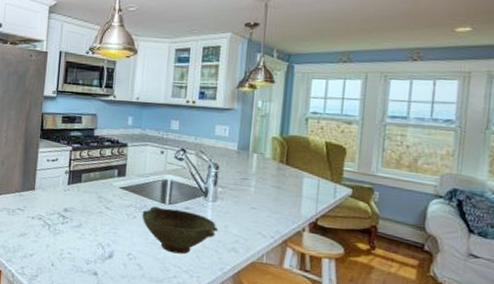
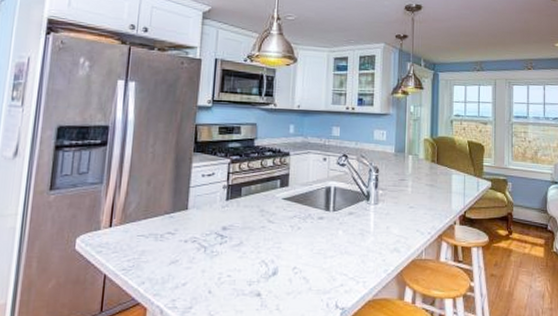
bowl: present [142,206,219,254] -> none [306,215,381,261]

